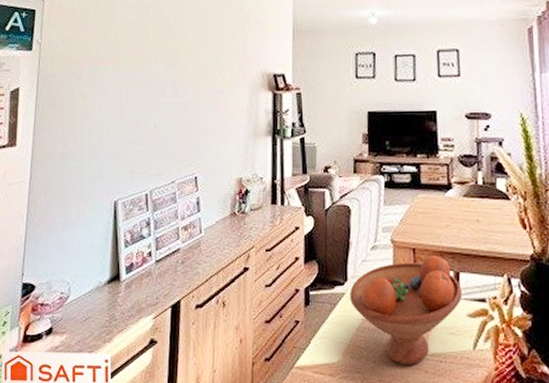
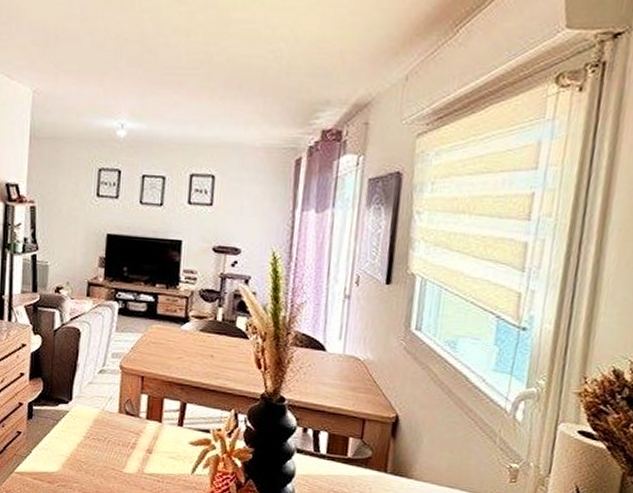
fruit bowl: present [350,255,462,365] -> none [73,384,187,481]

